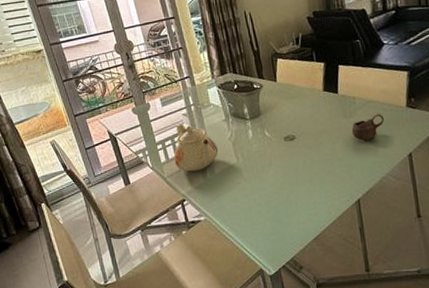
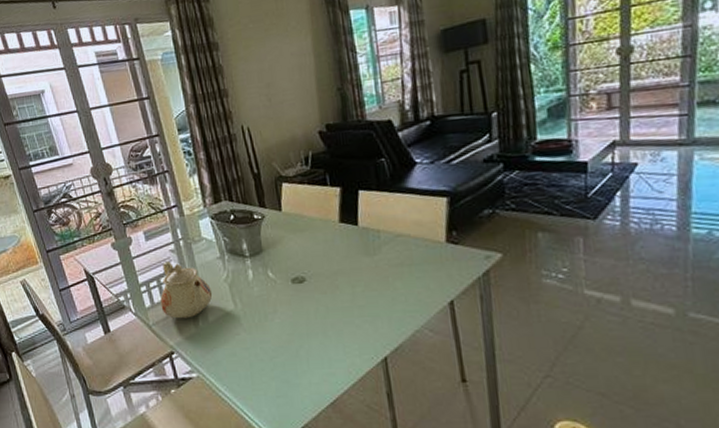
cup: present [351,113,384,141] -> none [375,250,417,284]

